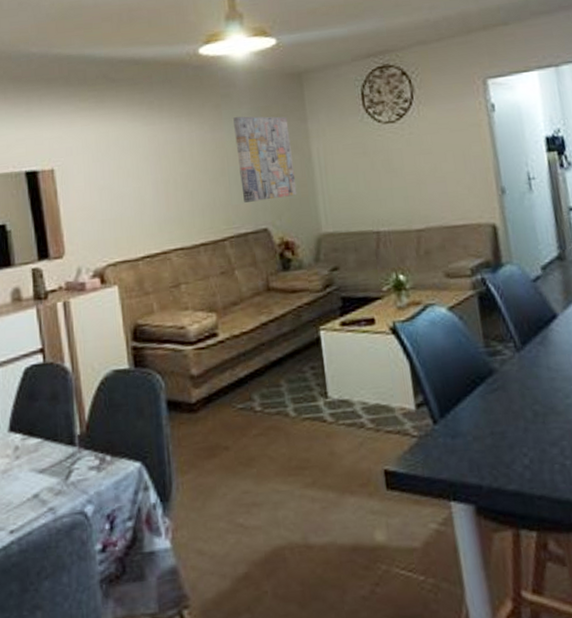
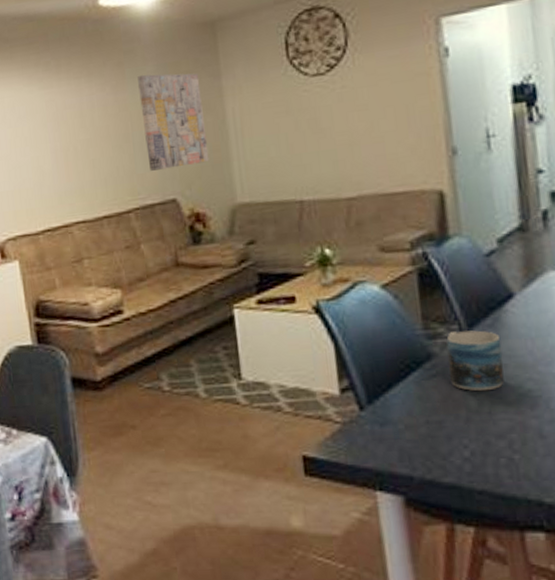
mug: none [504,347,554,403] -> present [446,330,504,392]

